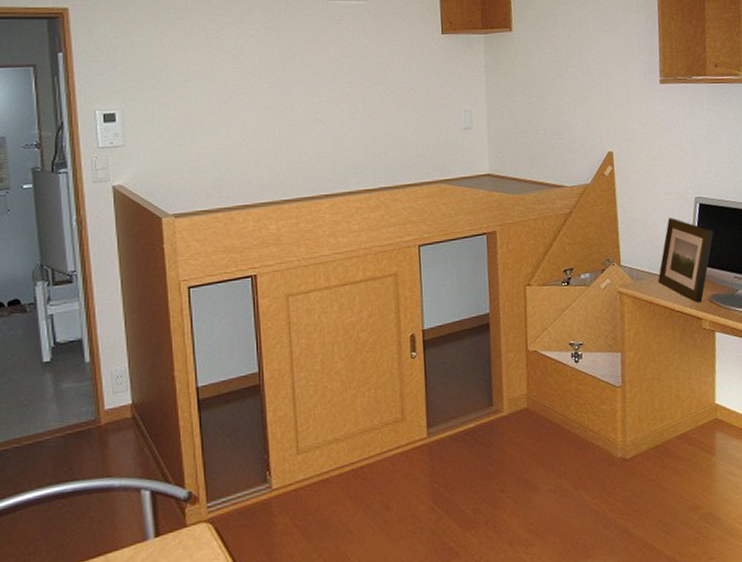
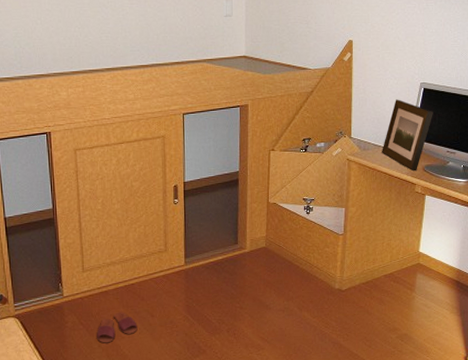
slippers: none [316,505,370,552] -> present [97,311,138,343]

